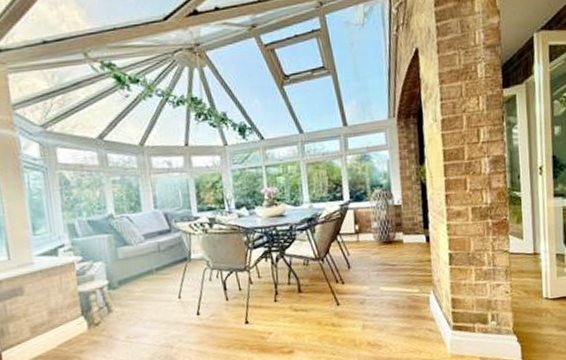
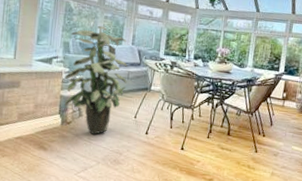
indoor plant: none [74,193,160,331] -> present [64,25,127,134]

